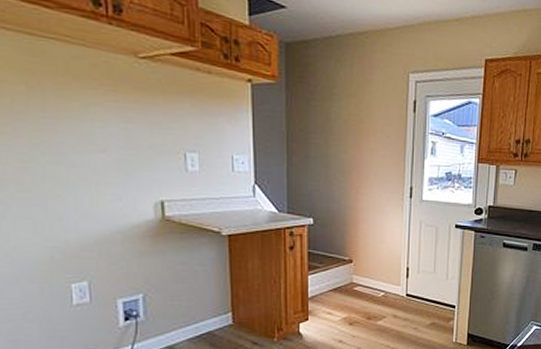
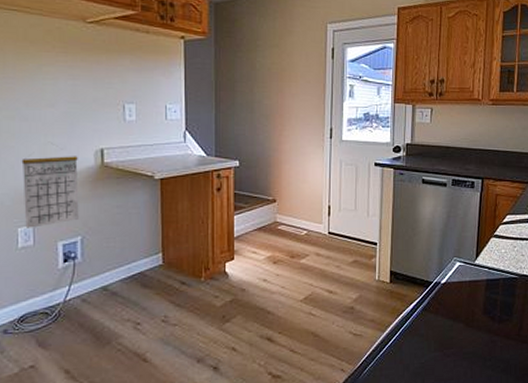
calendar: none [71,192,139,284] -> present [21,143,79,228]

